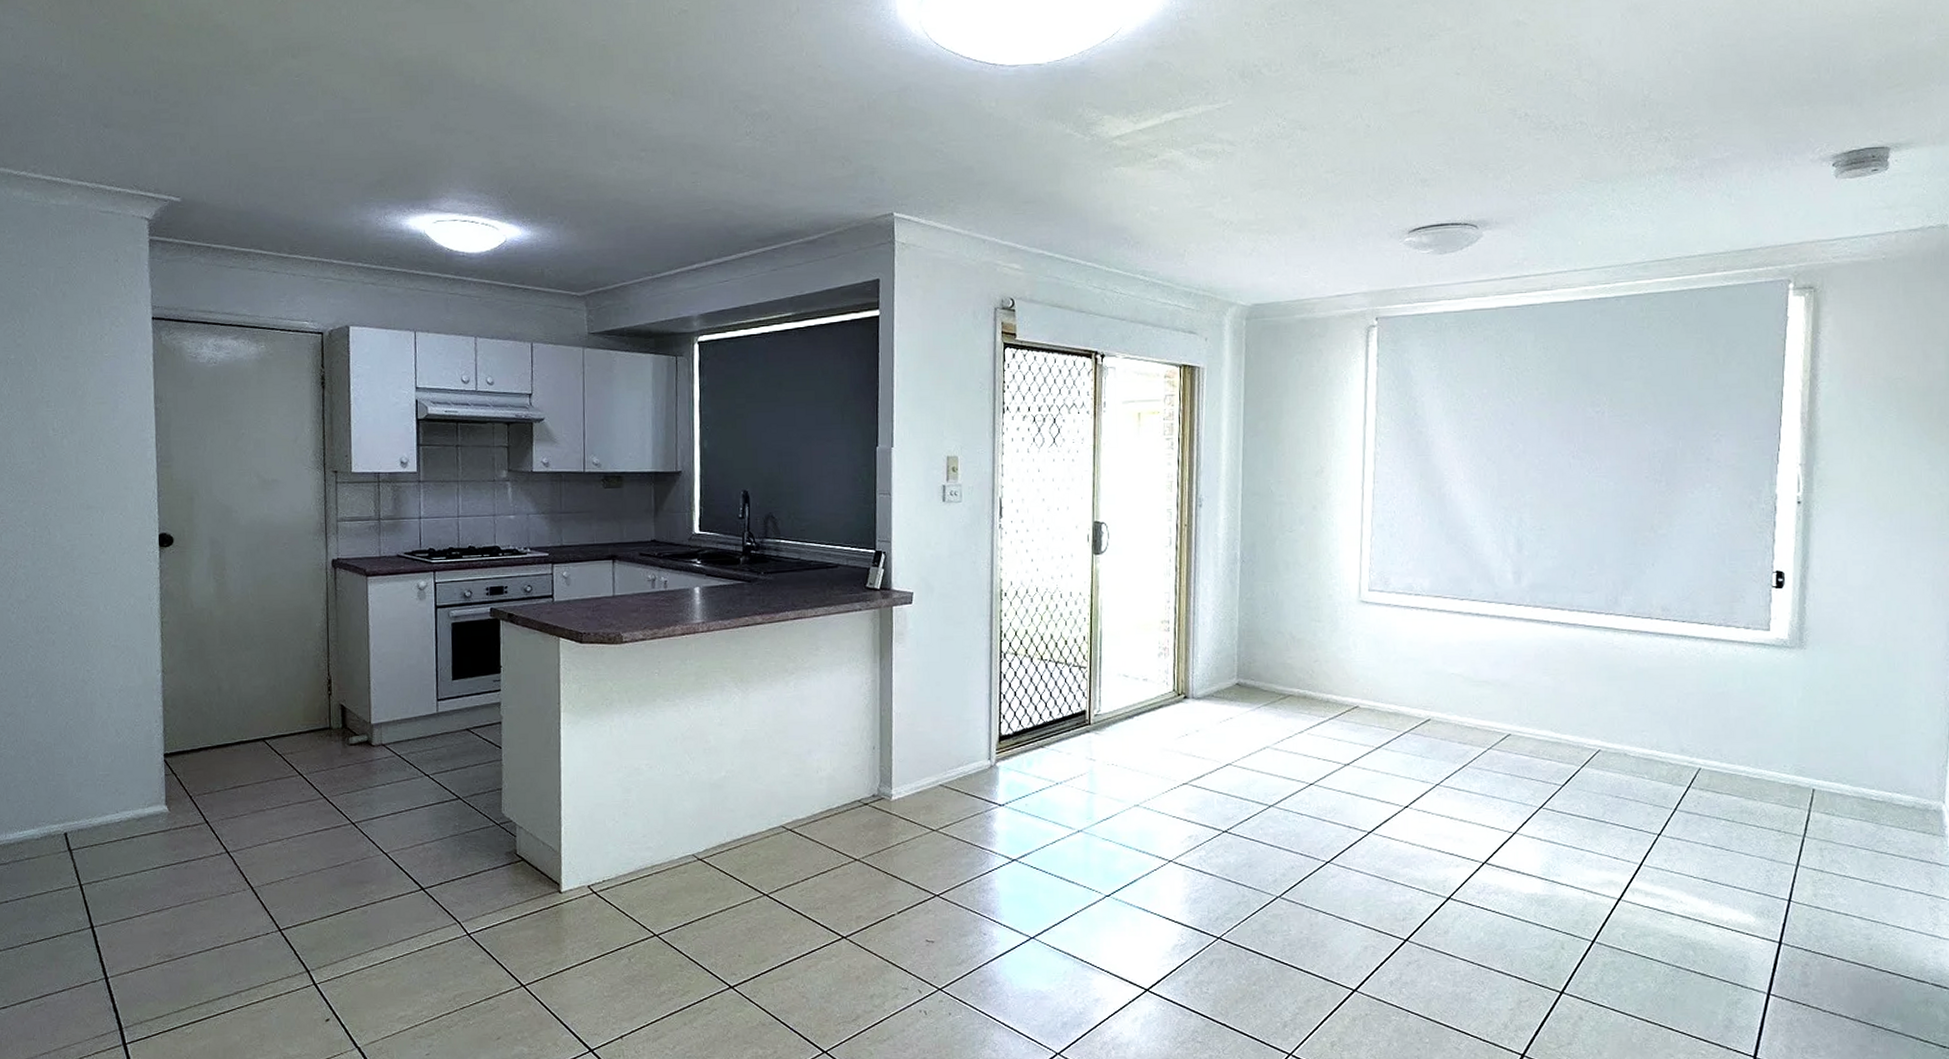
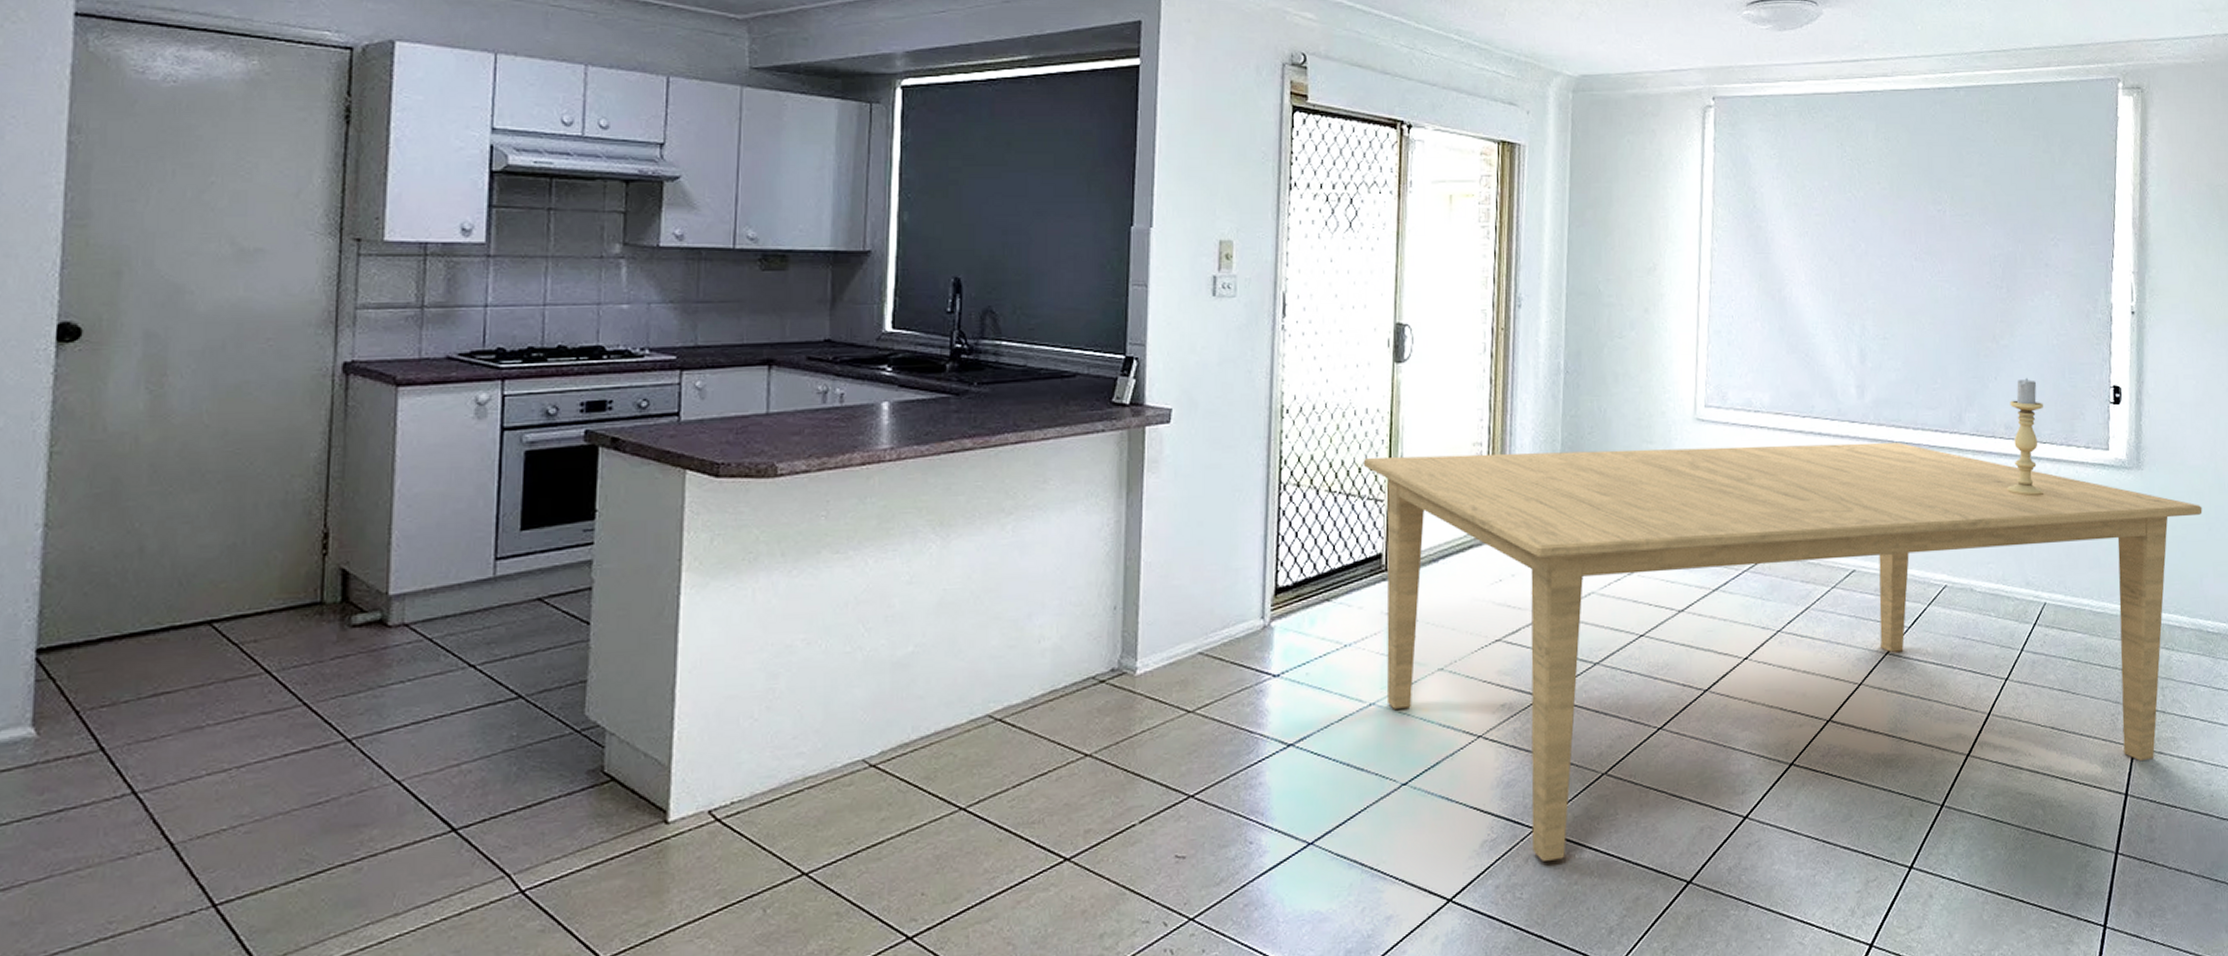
dining table: none [1068,622,1869,965] -> present [1363,442,2203,861]
candle holder: none [1663,564,1702,672] -> present [2007,378,2043,496]

